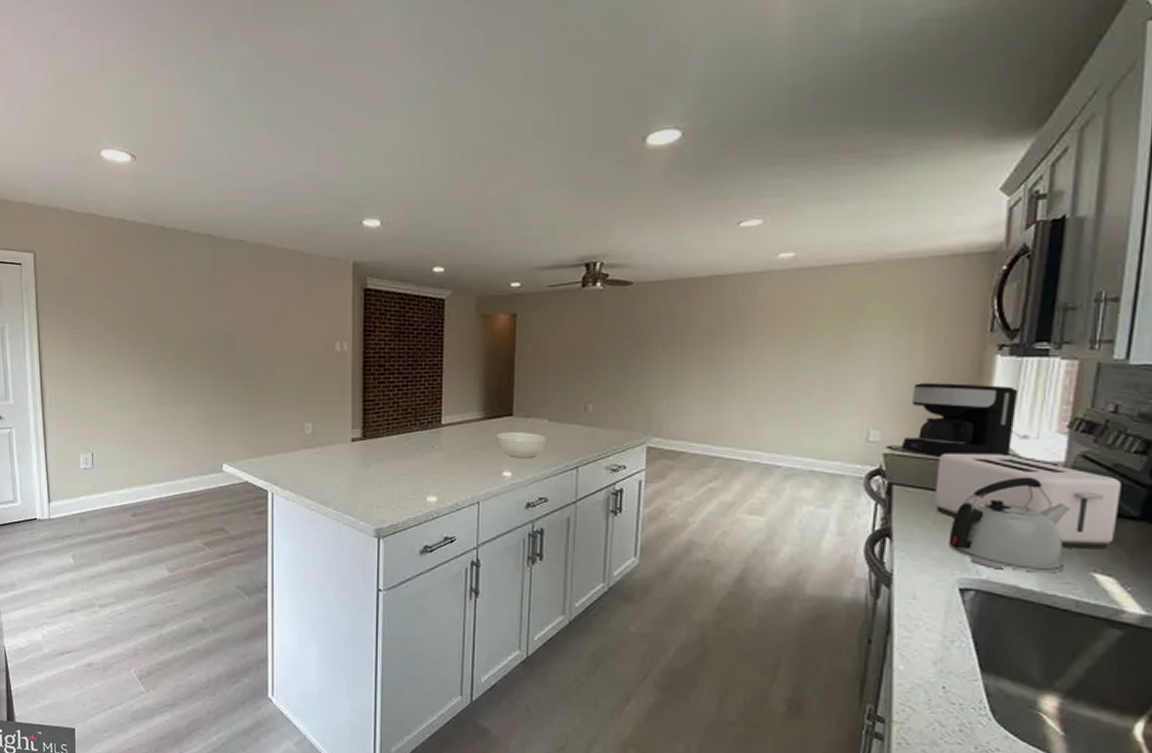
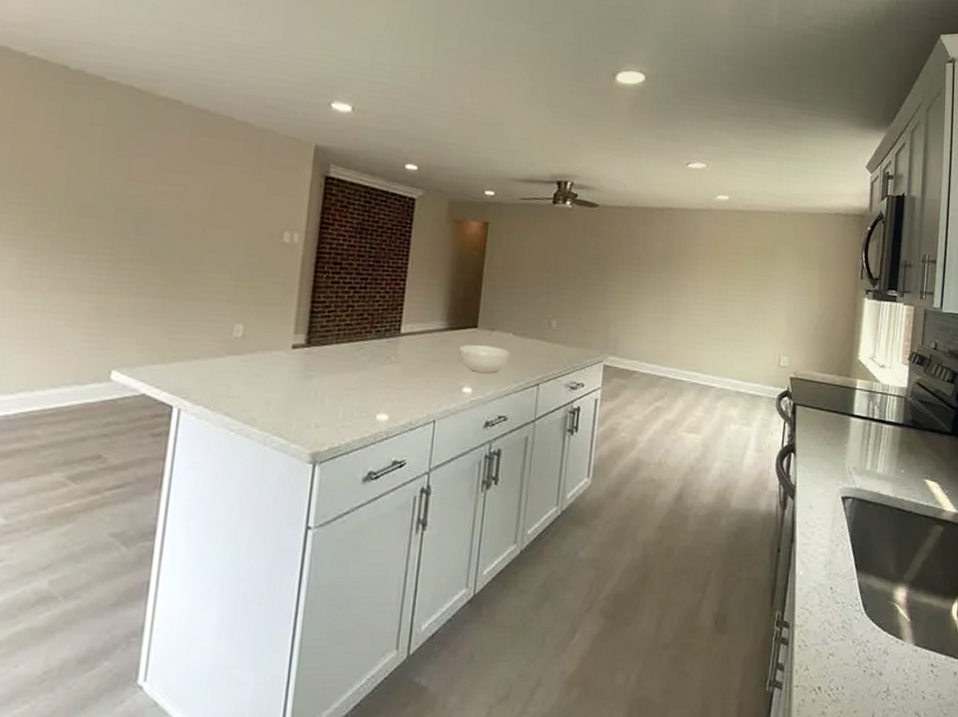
coffee maker: present [886,383,1059,467] -> none [792,317,903,392]
toaster: present [935,452,1121,550] -> none [825,378,940,460]
kettle: present [948,476,1071,574] -> none [834,399,911,481]

